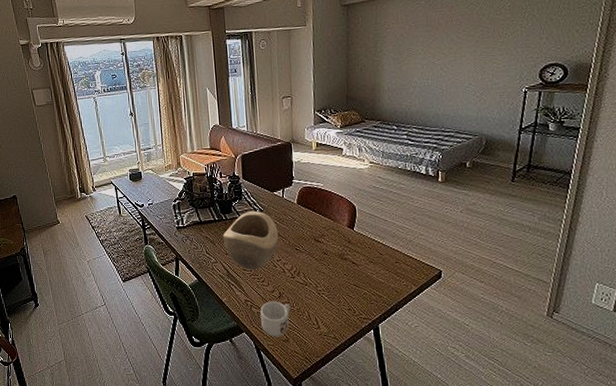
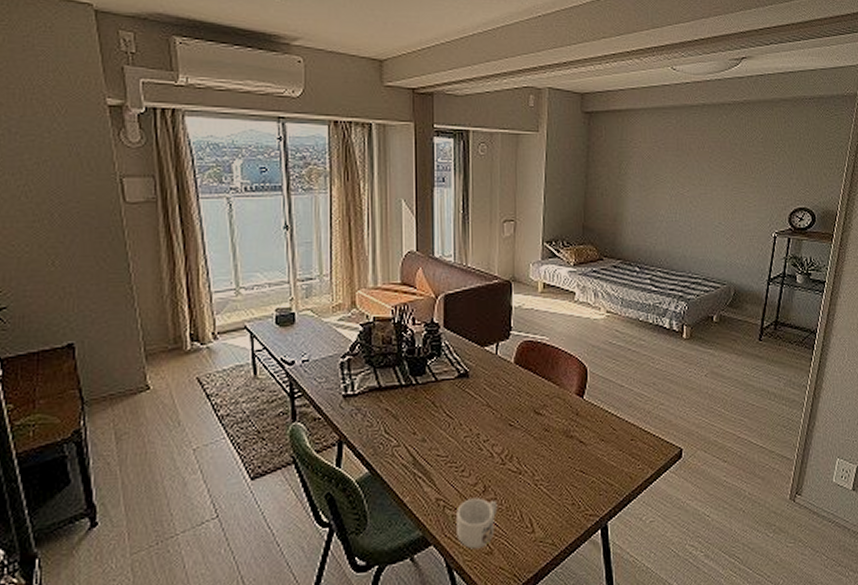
decorative bowl: present [222,211,279,270] -> none [410,373,488,456]

